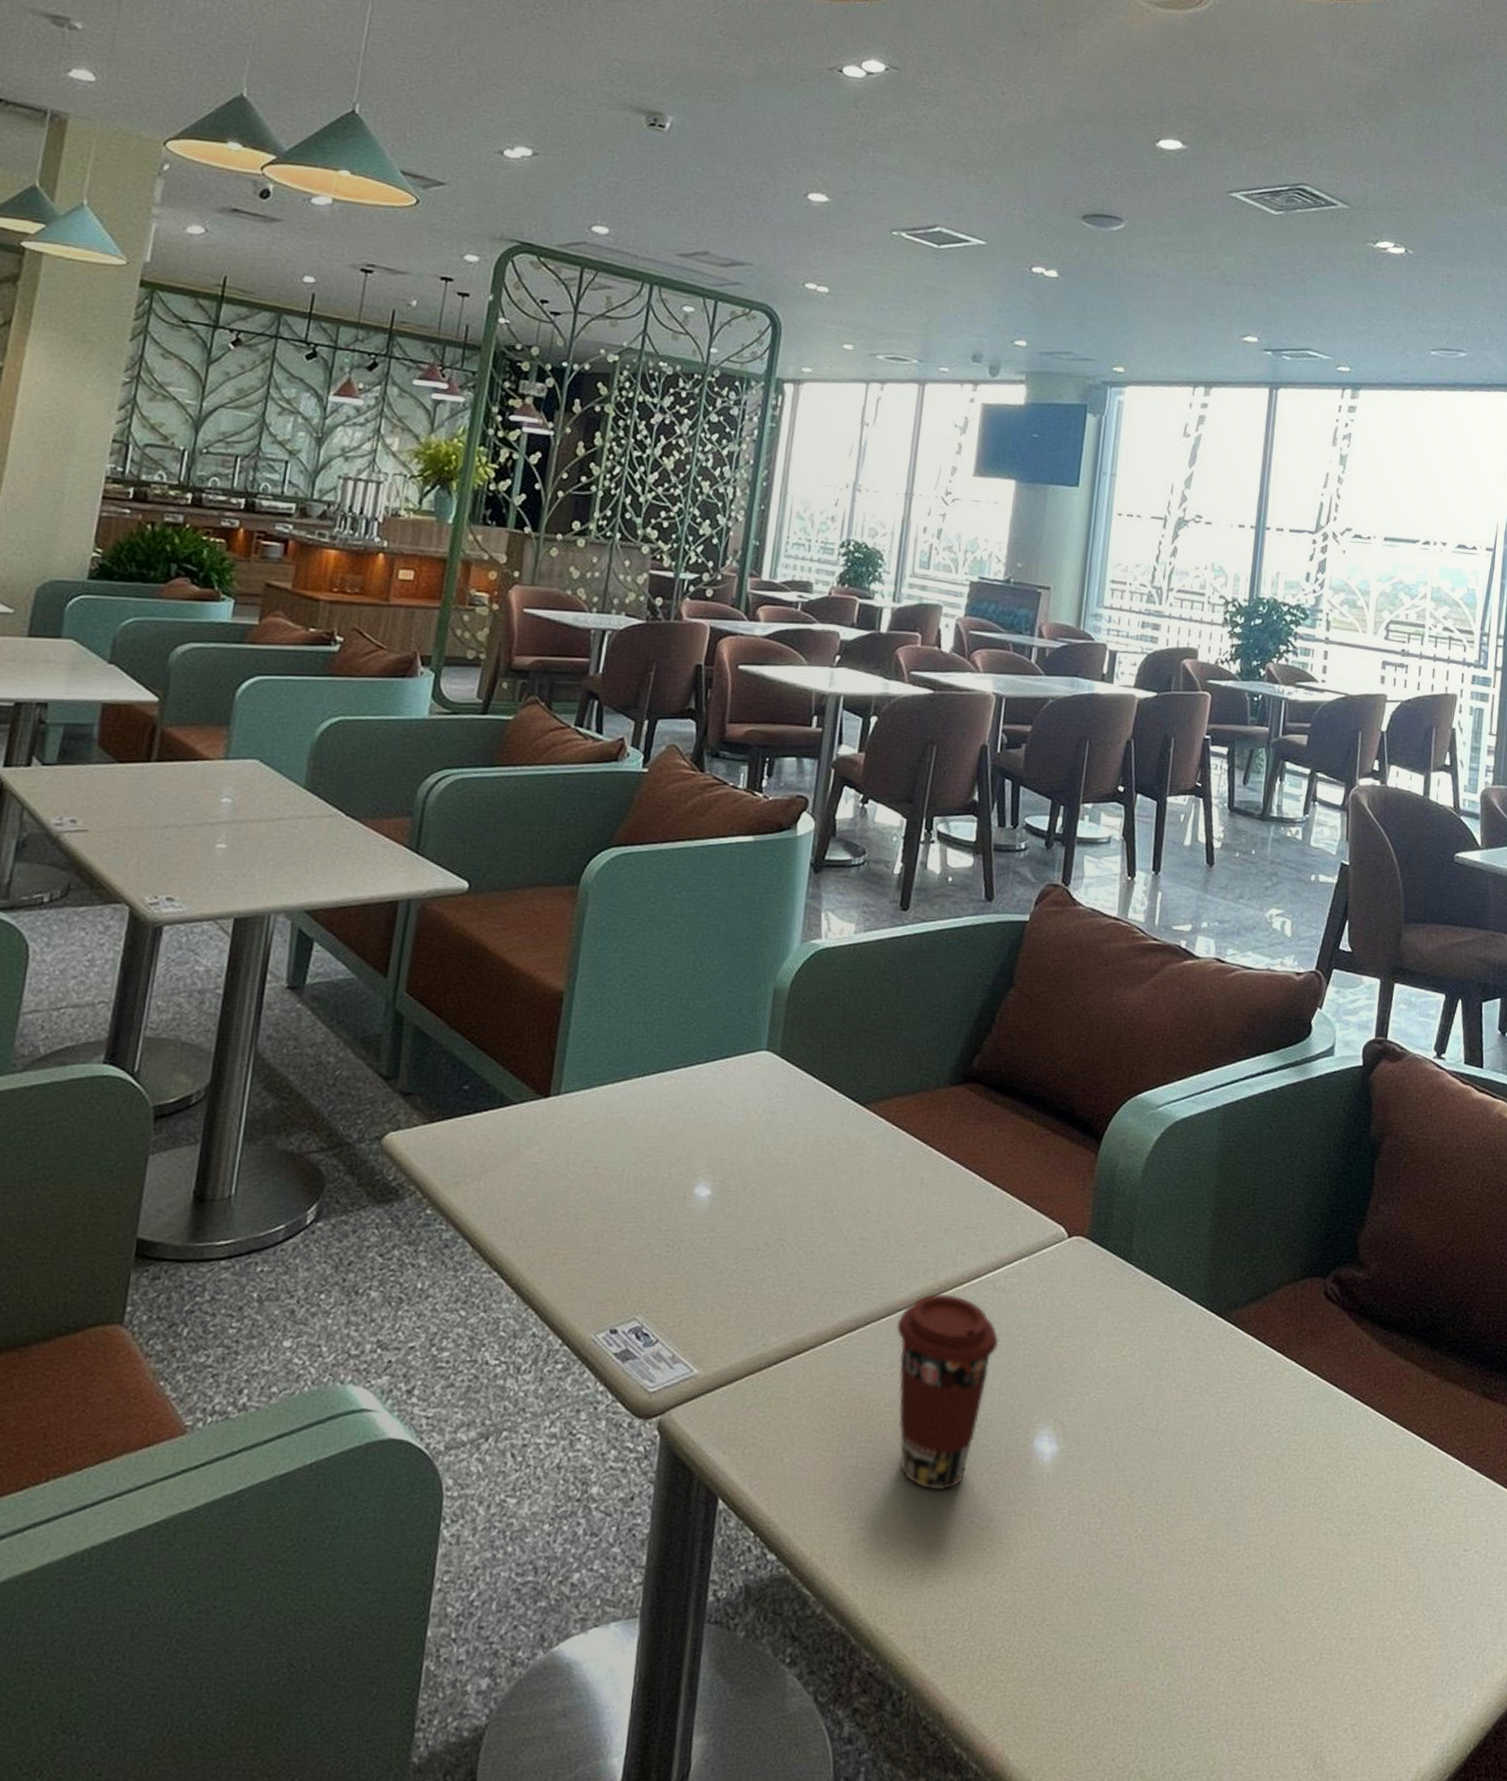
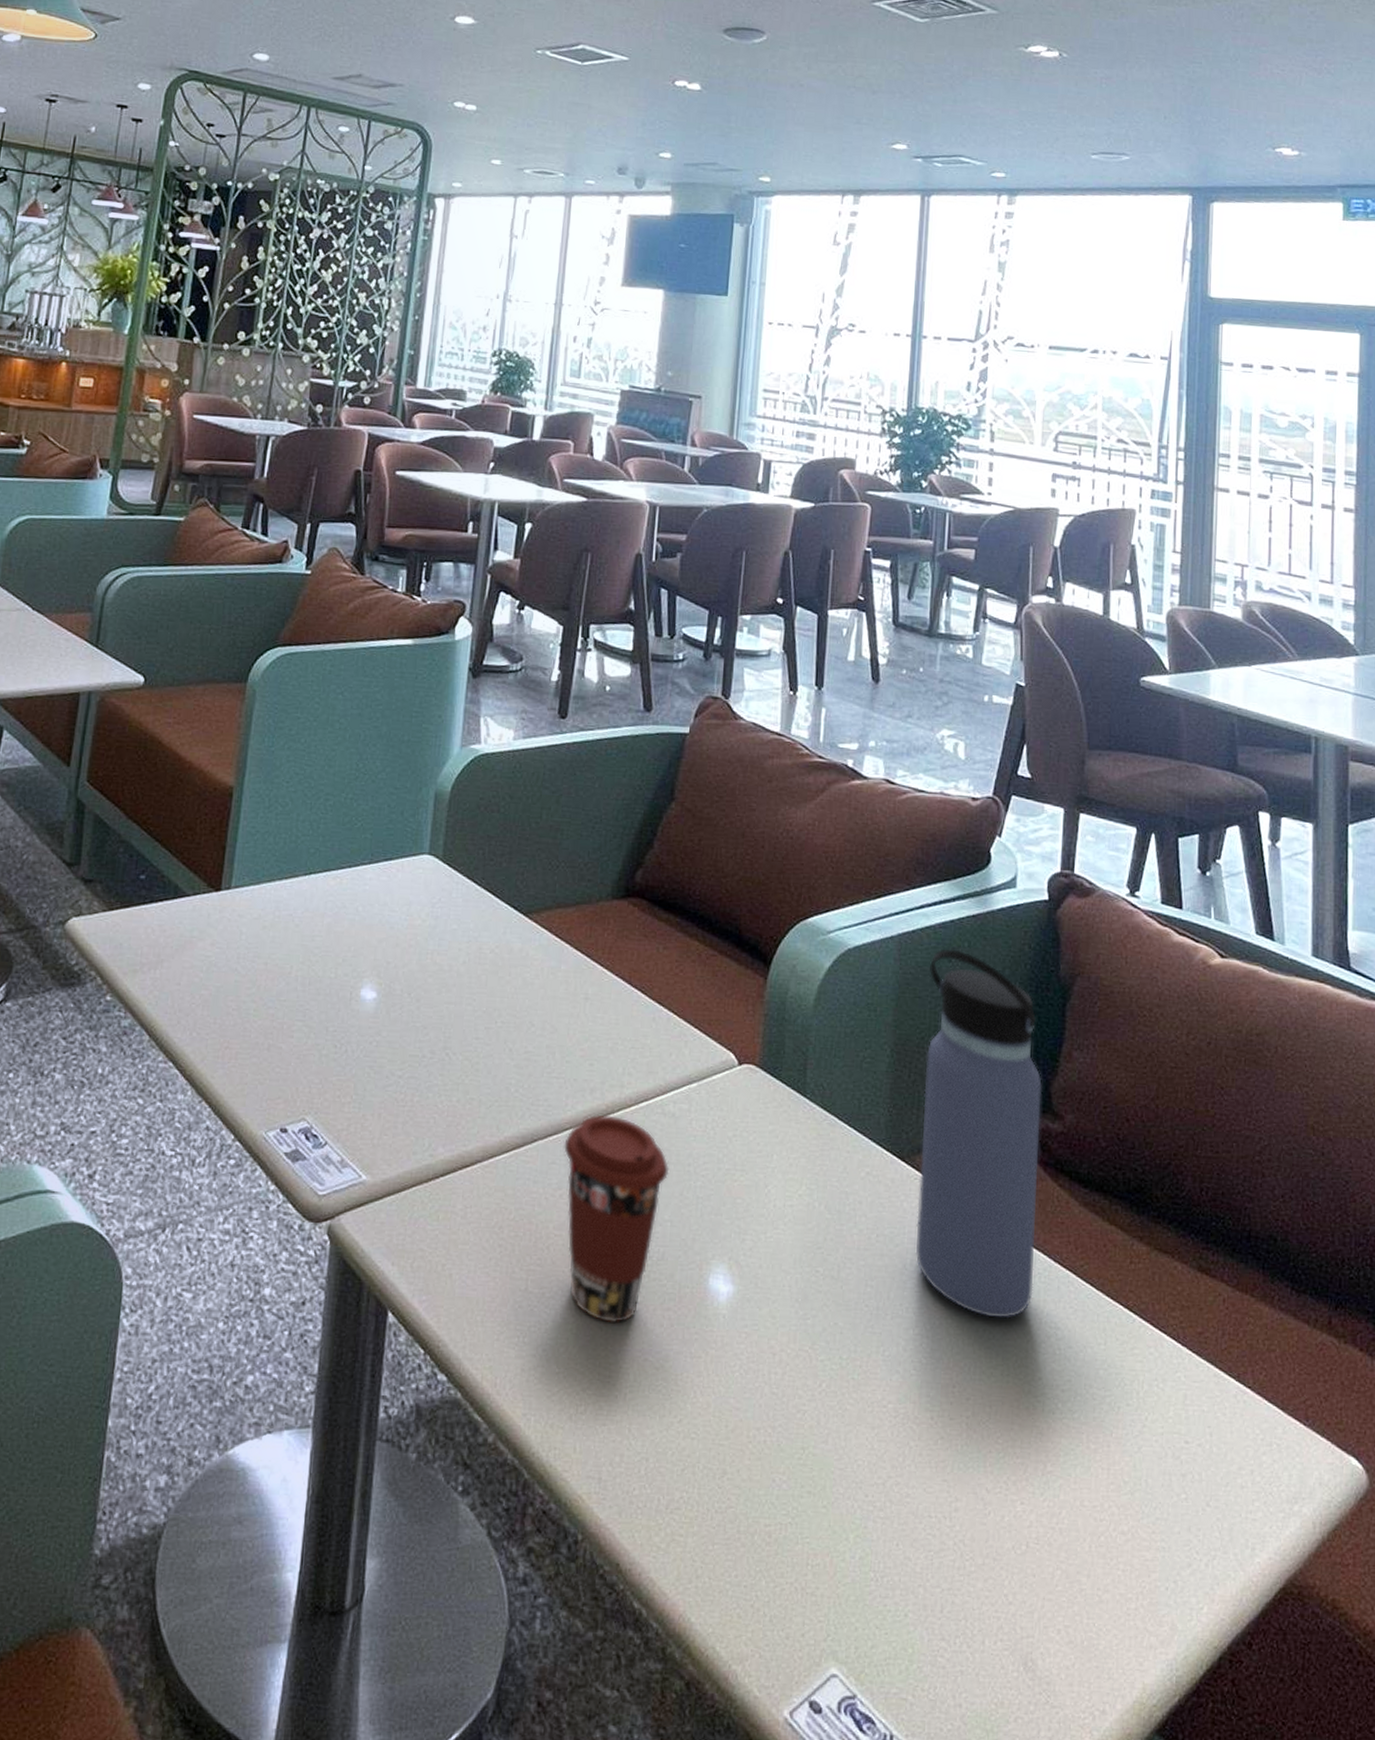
water bottle: none [1228,1116,1351,1455] -> present [915,948,1042,1319]

